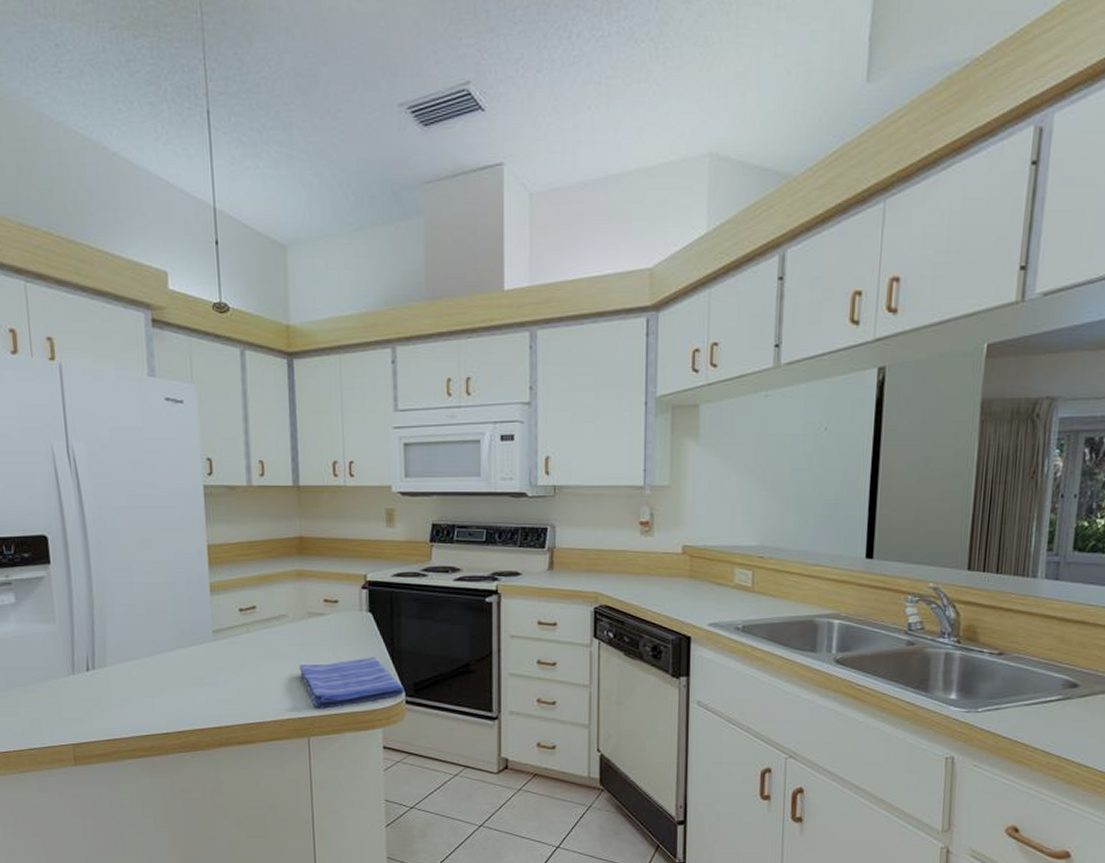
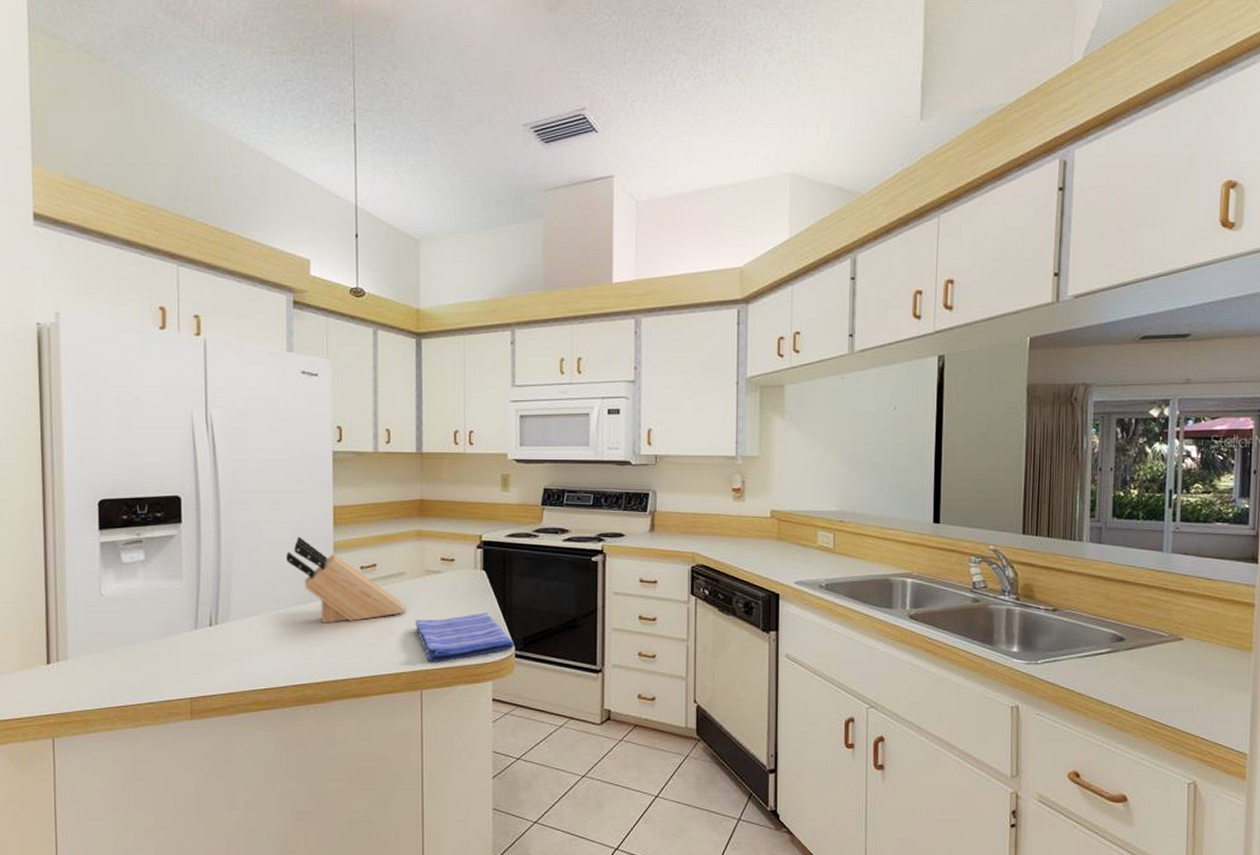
knife block: none [160,577,289,668] -> present [285,536,406,623]

